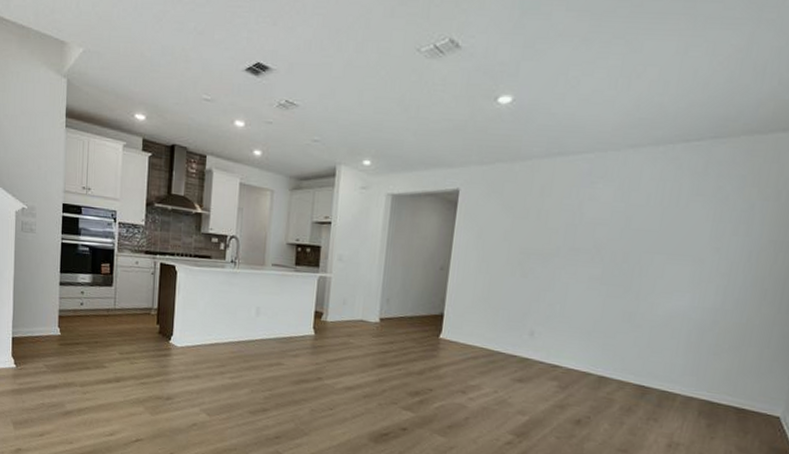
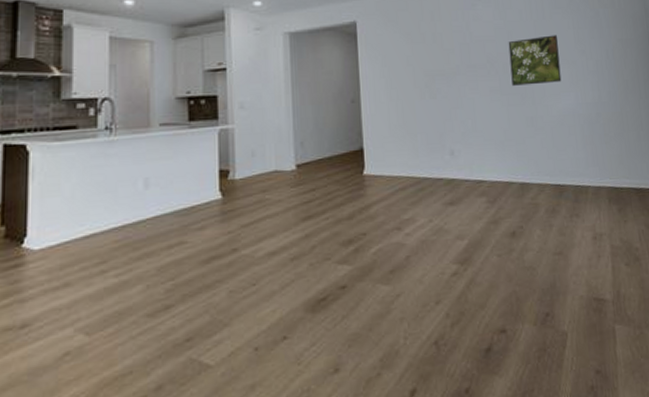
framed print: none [616,226,688,280] -> present [508,35,562,86]

